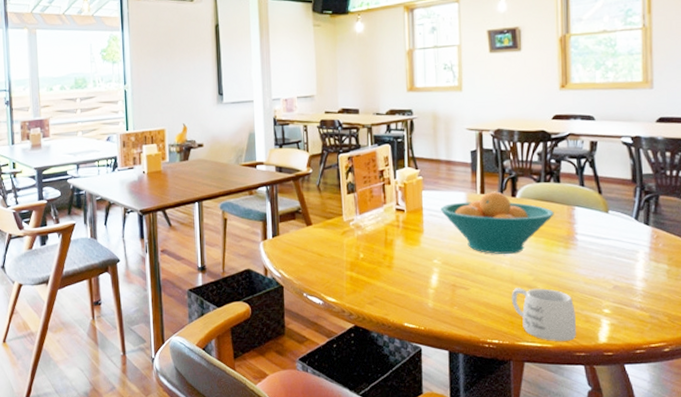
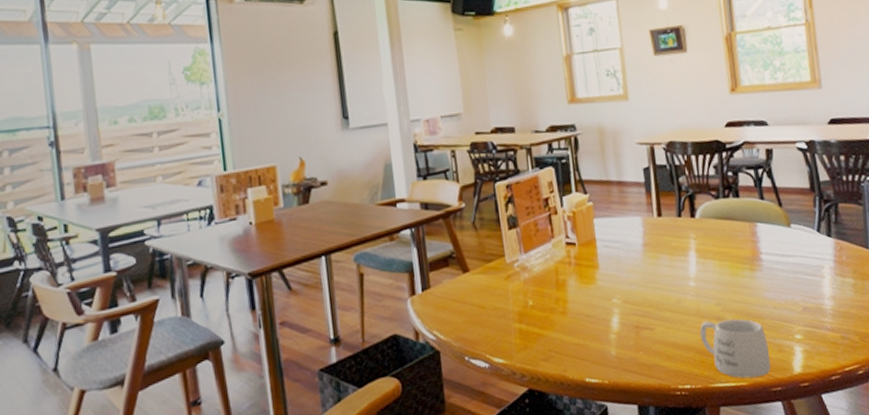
fruit bowl: present [441,191,554,254] -> none [616,212,737,286]

